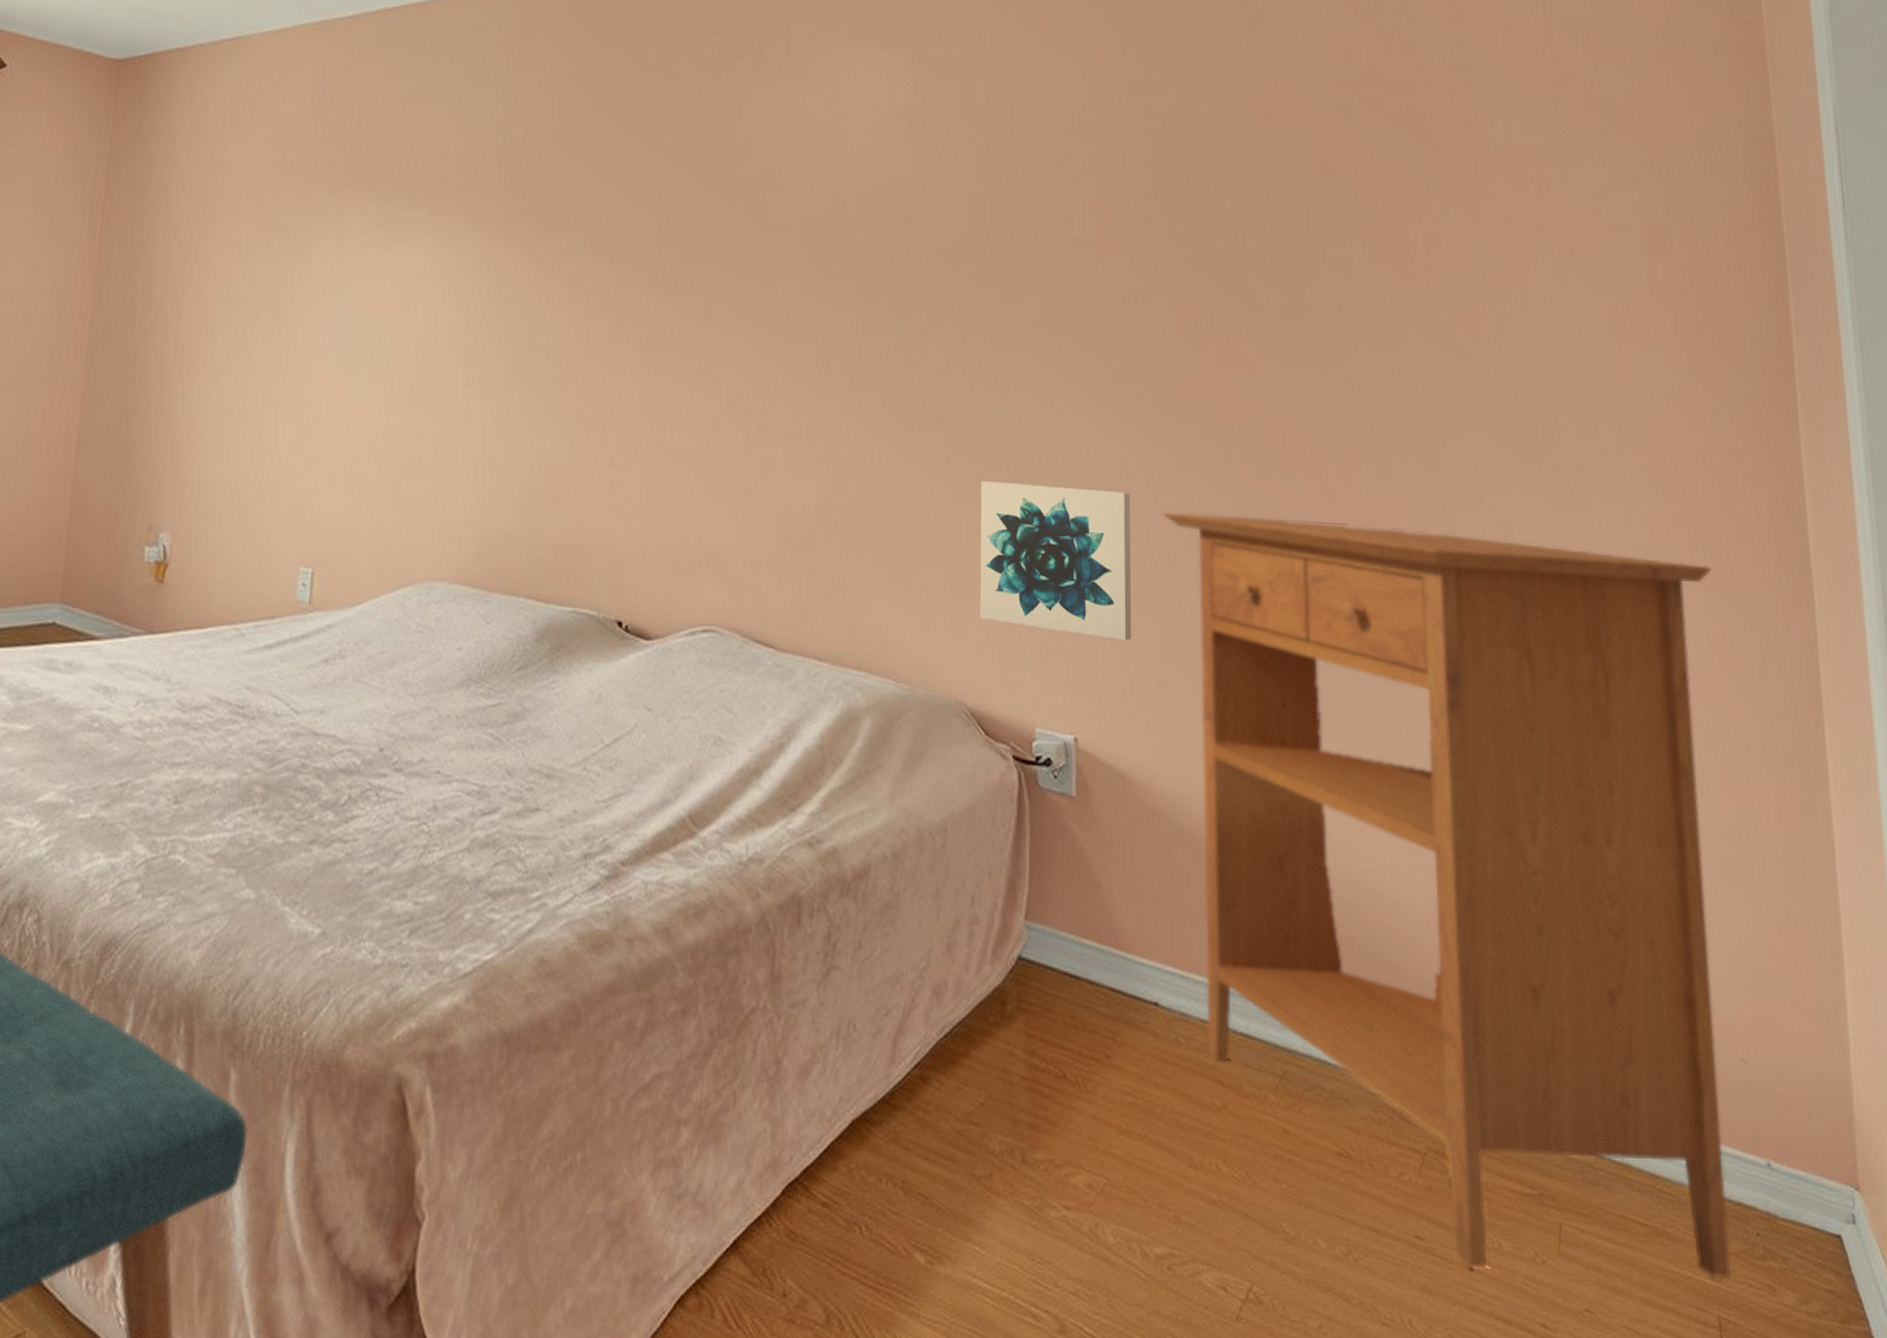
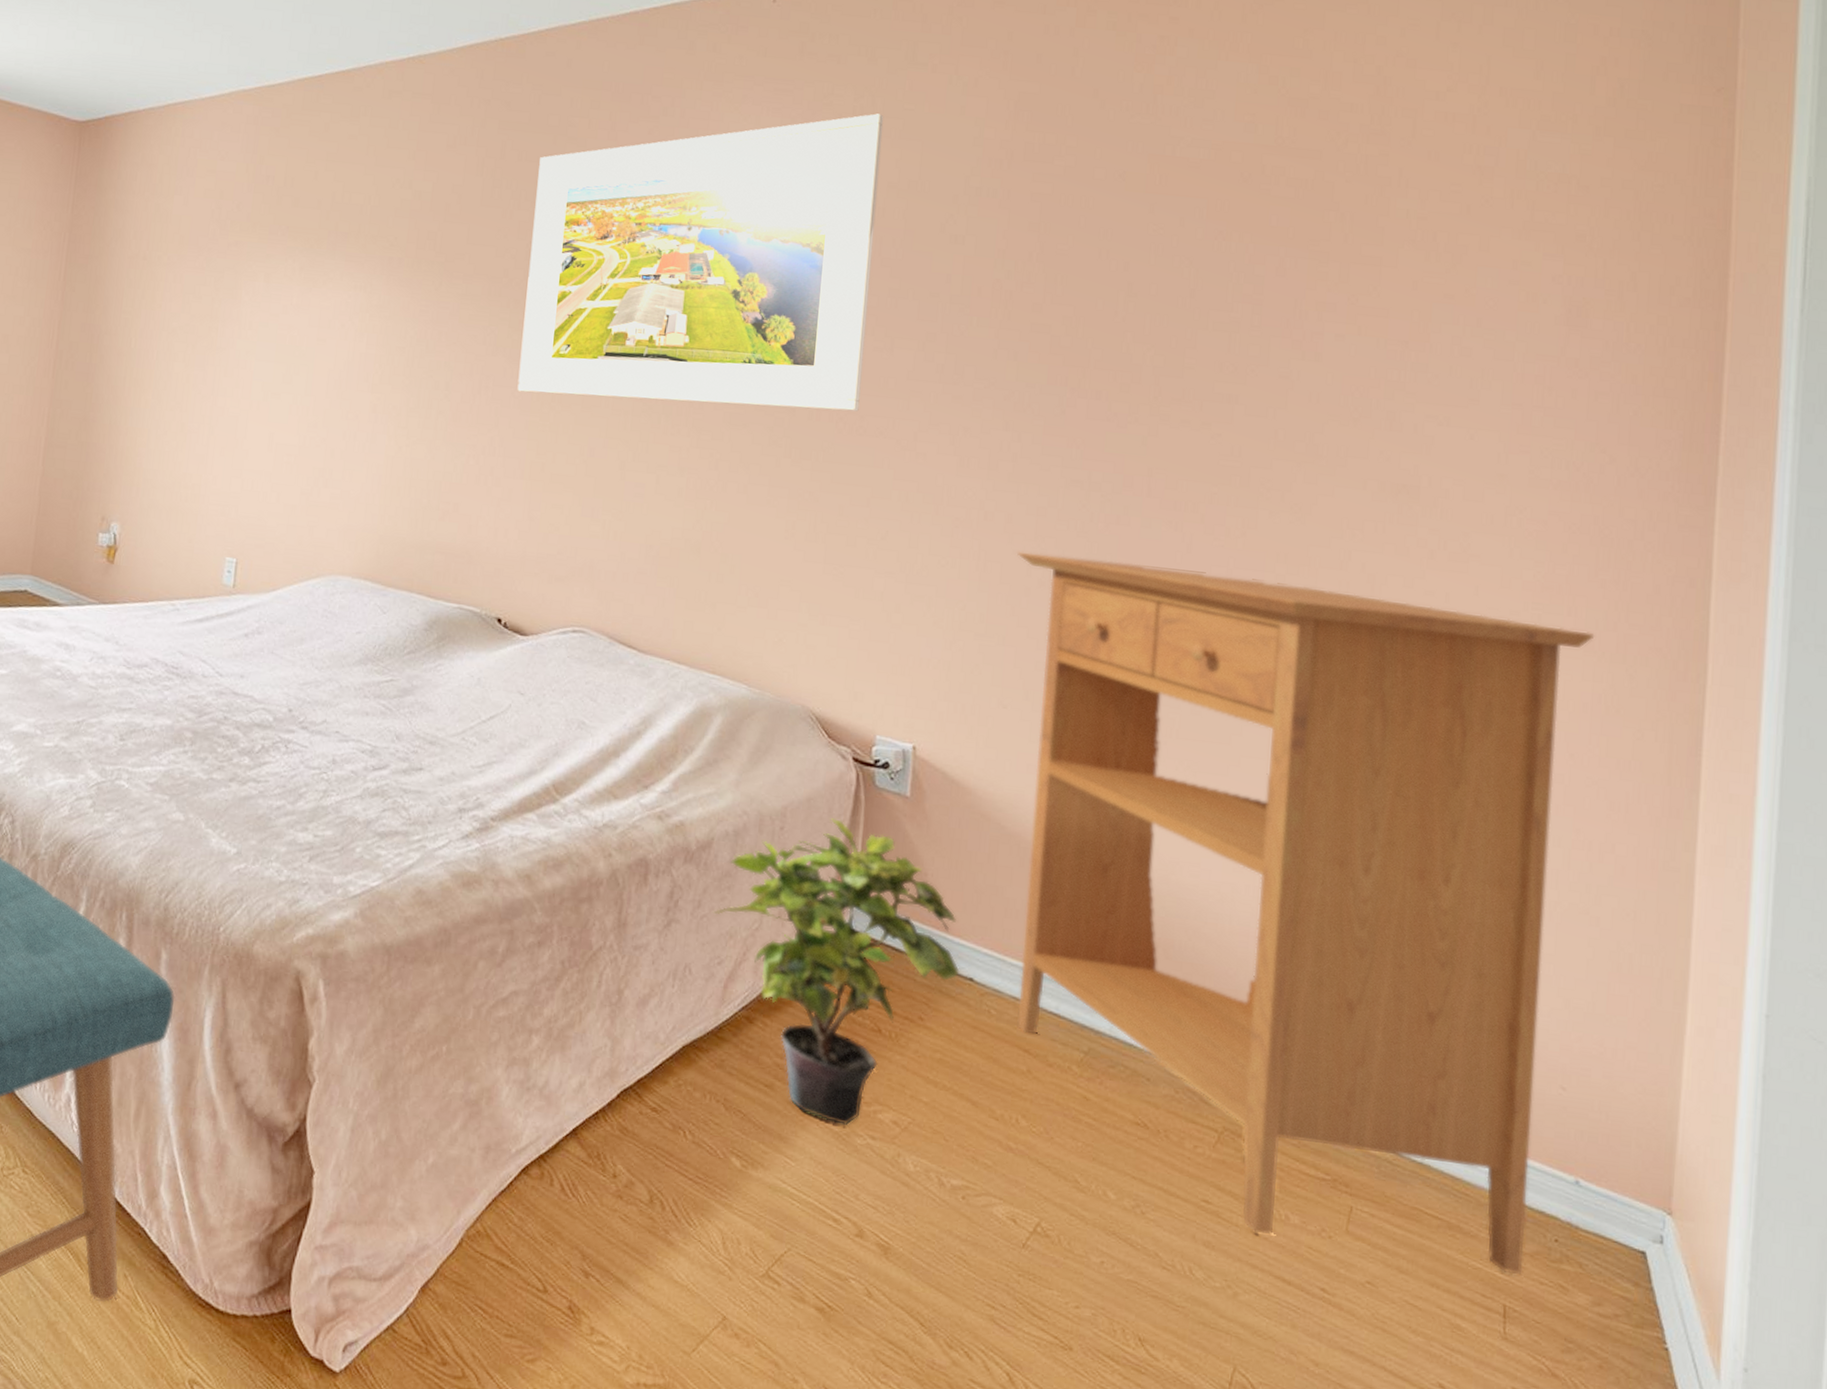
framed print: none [627,47,993,367] -> present [517,113,884,412]
potted plant: none [874,829,1143,1197] -> present [712,818,960,1126]
wall art: present [979,480,1132,642] -> none [830,514,986,666]

